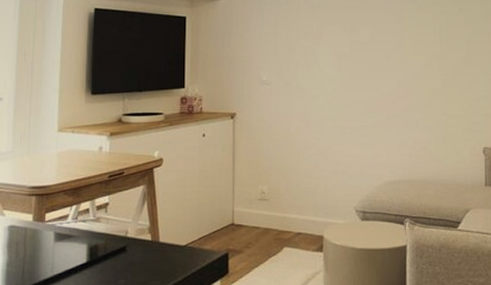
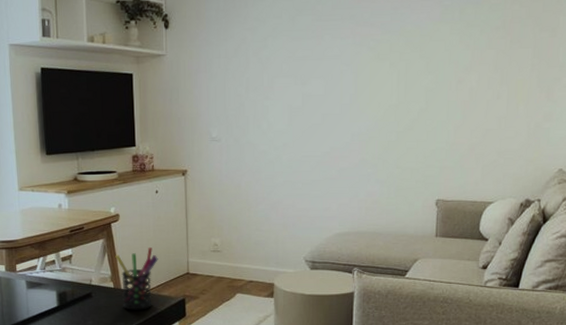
pen holder: none [155,195,202,267] -> present [115,247,158,310]

